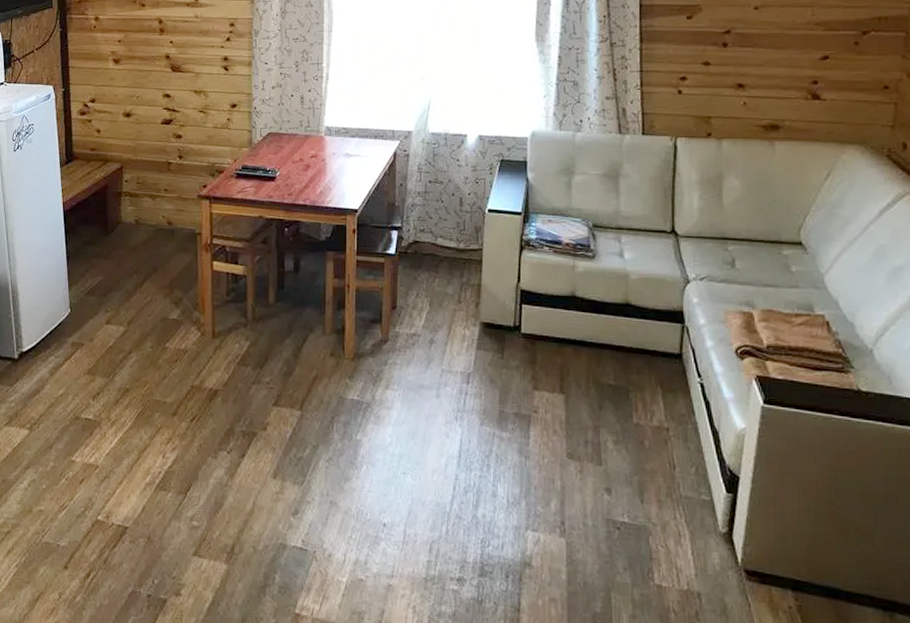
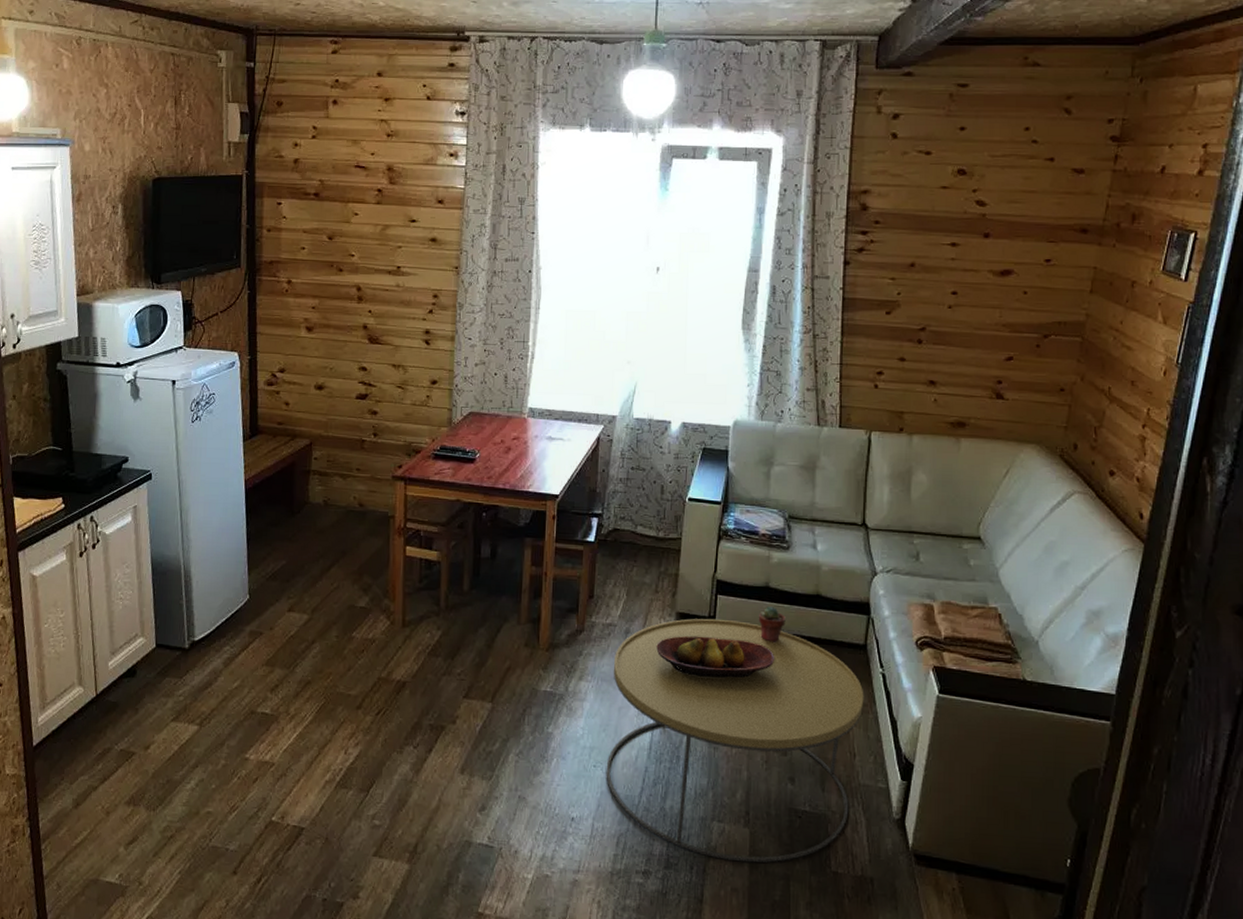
coffee table: none [416,328,682,574] -> present [606,618,864,863]
fruit bowl: none [462,345,585,388] -> present [656,635,776,679]
potted succulent: none [565,316,594,352] -> present [758,607,786,642]

